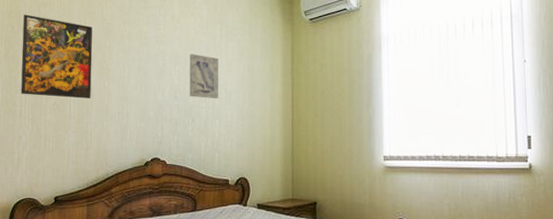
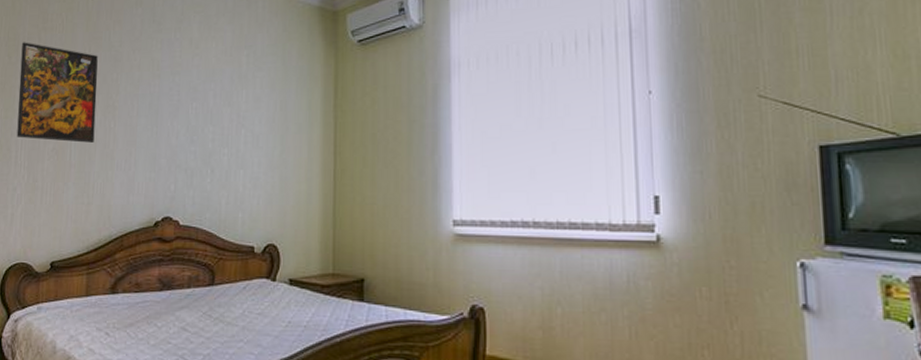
wall art: present [189,54,219,99] -> none [208,87,245,144]

